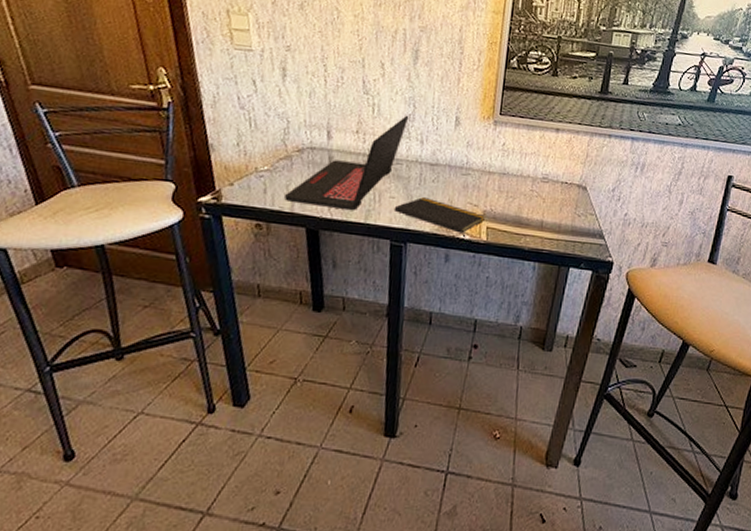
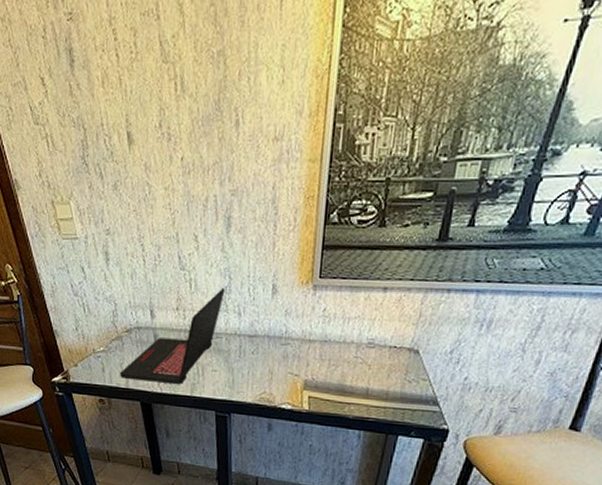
notepad: present [393,196,485,244] -> none [216,368,306,414]

